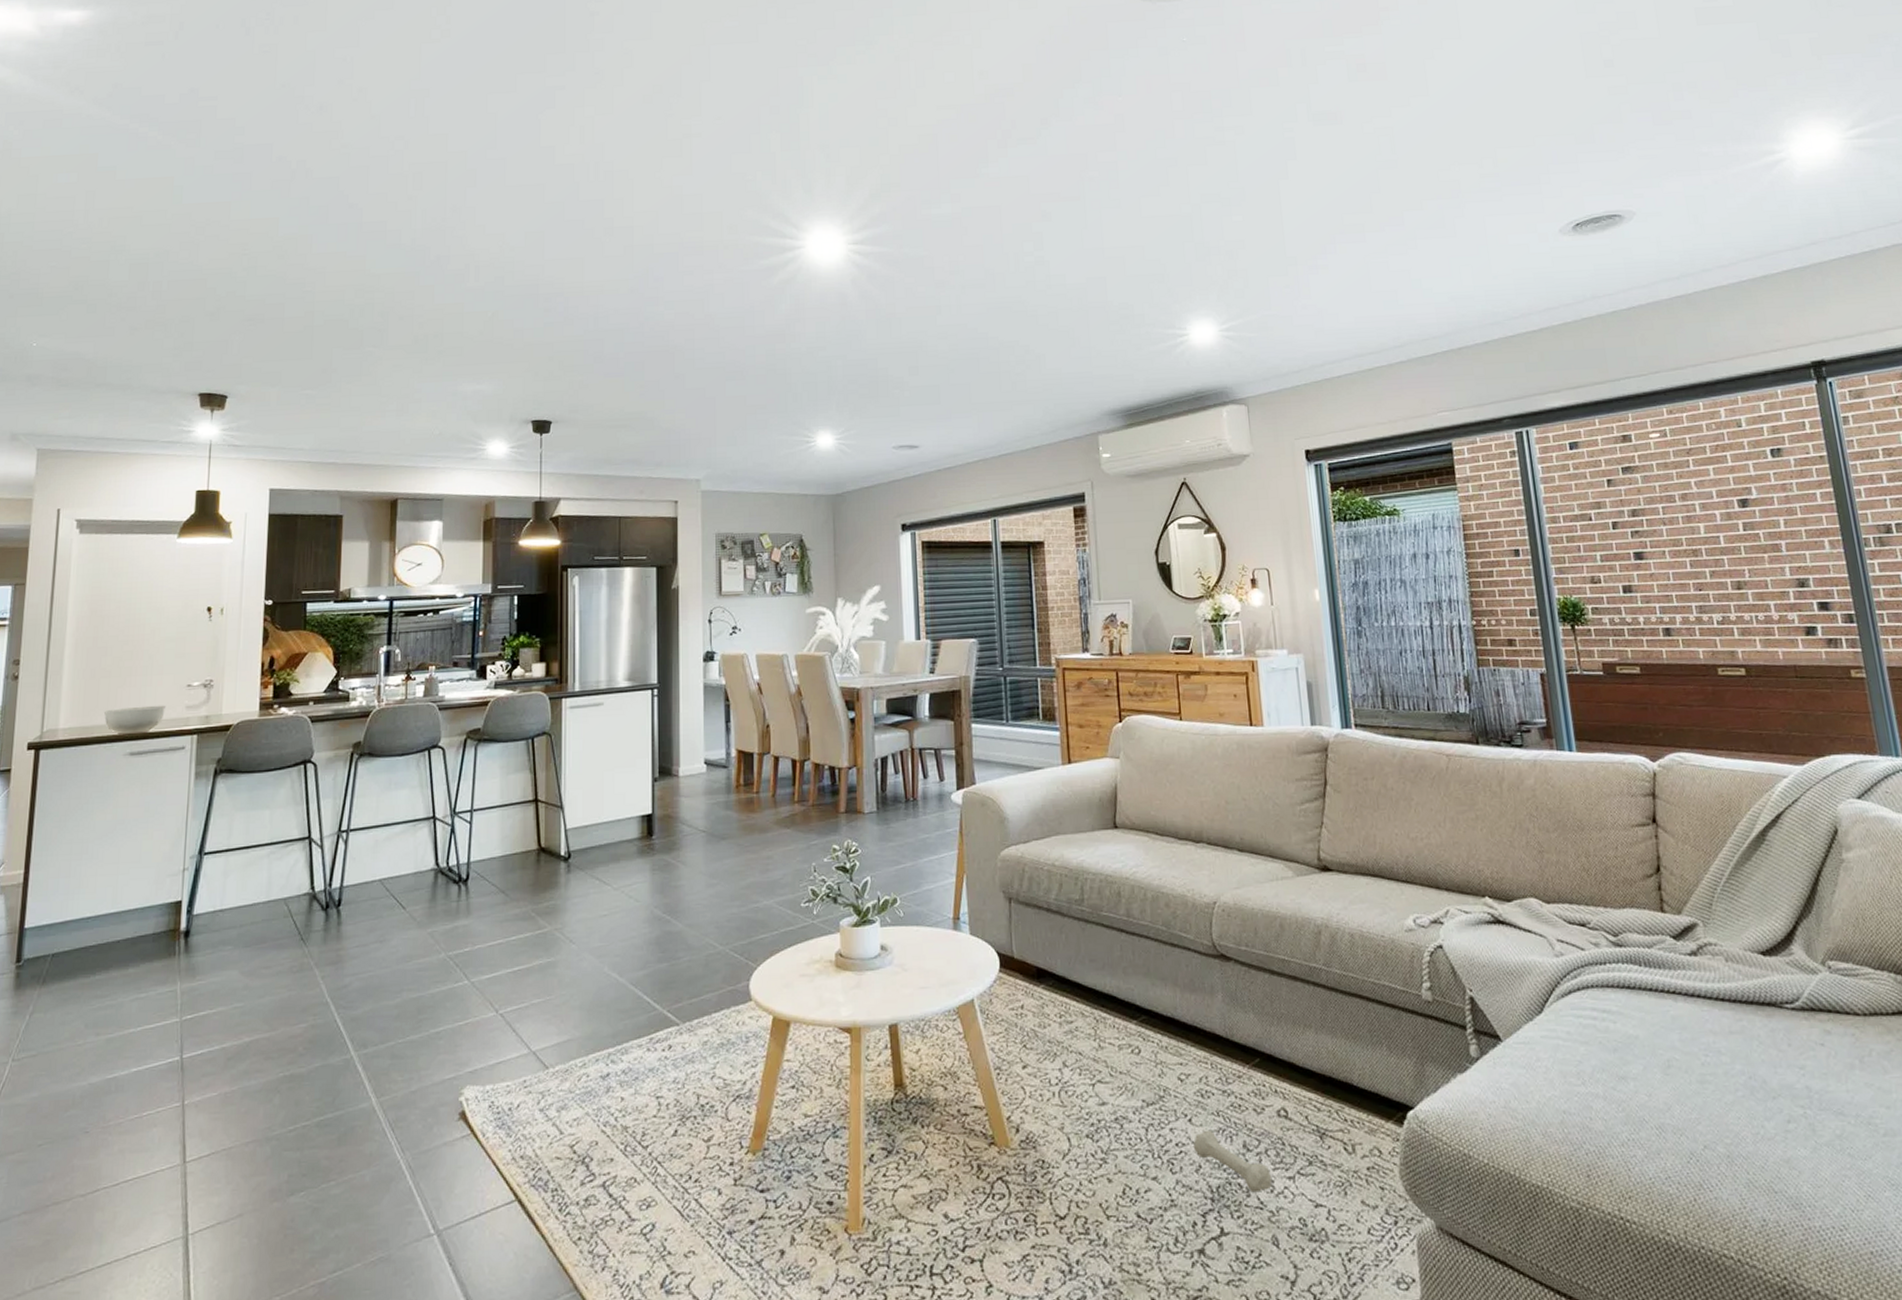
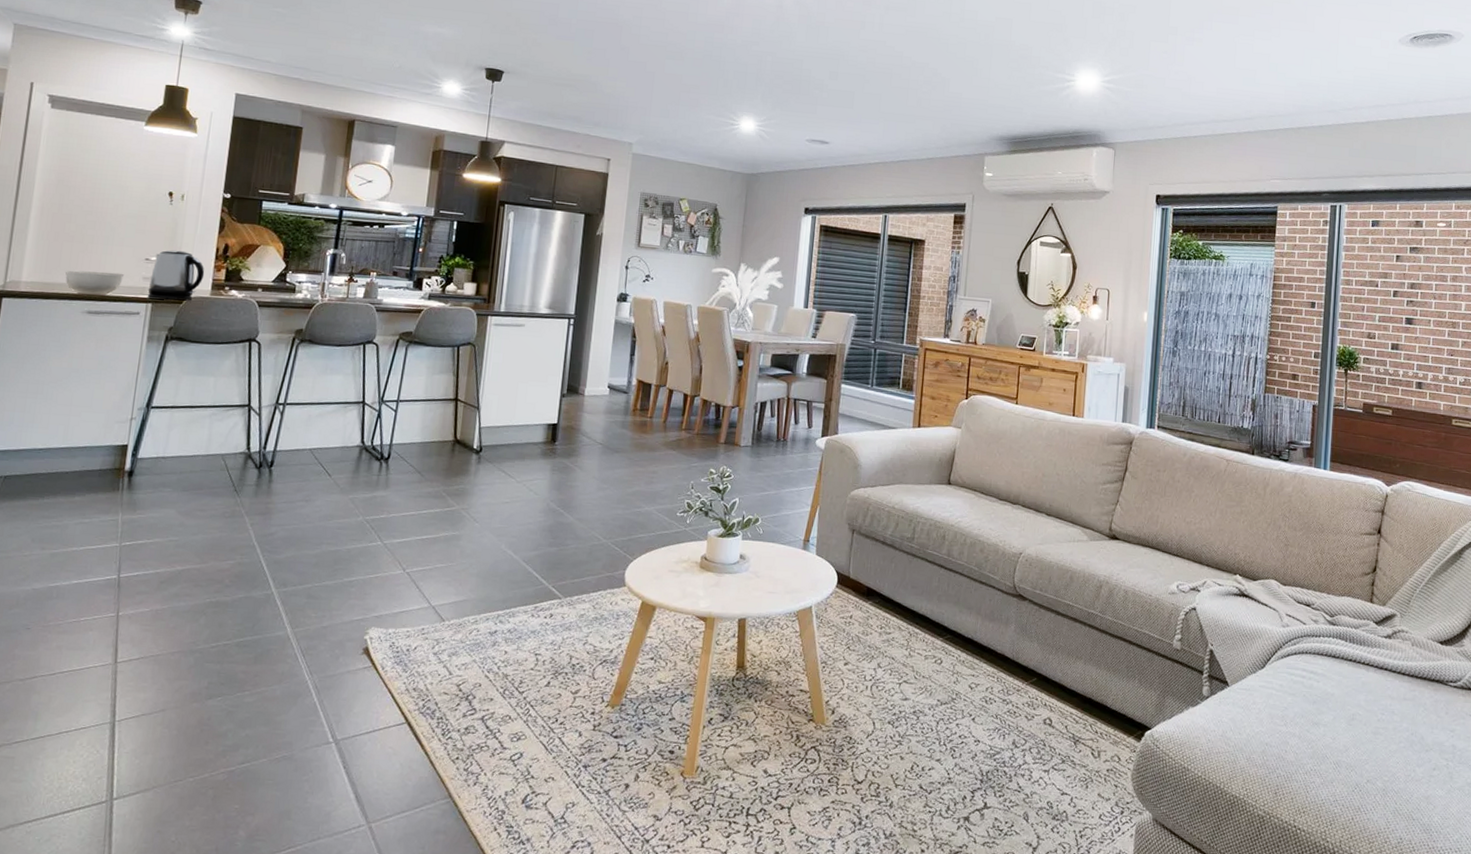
kettle: none [191,670,251,730] -> present [147,250,205,301]
dog toy: present [1194,1129,1272,1193] -> none [973,728,1032,779]

